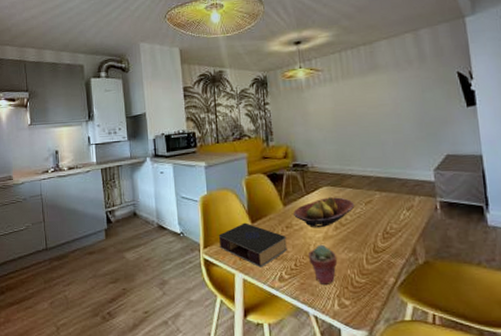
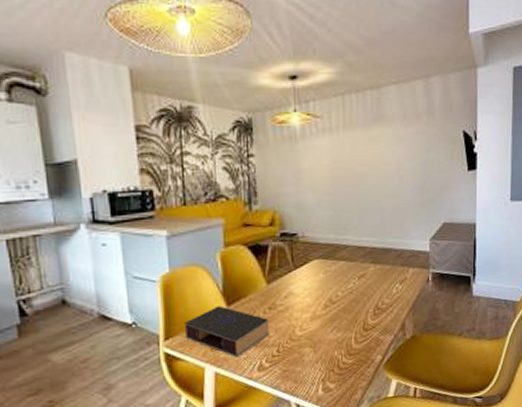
fruit bowl: present [293,196,355,228] -> none [278,270,348,308]
potted succulent: present [307,244,338,284] -> none [292,325,325,370]

